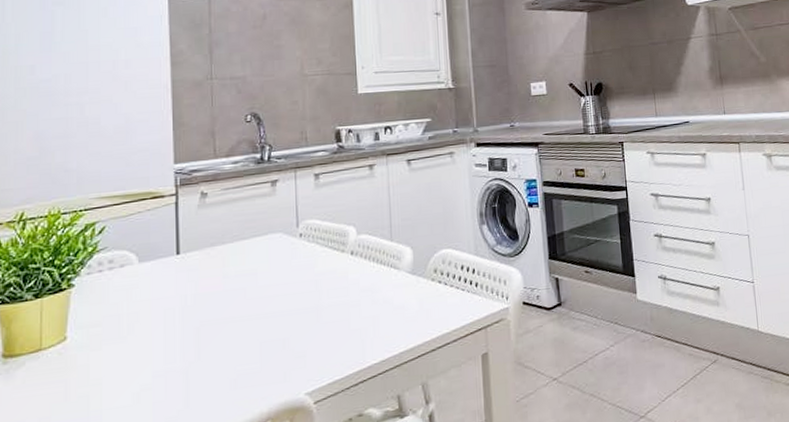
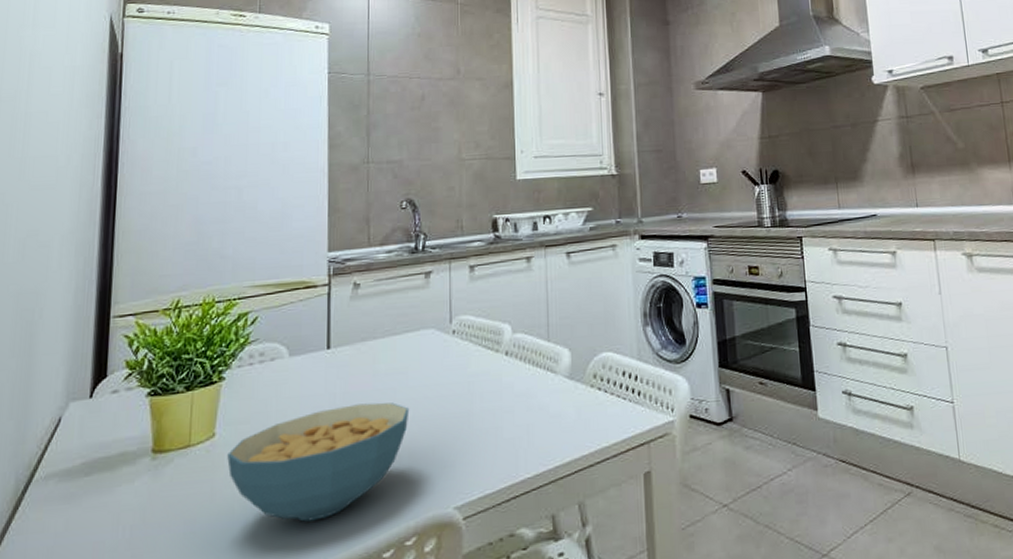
cereal bowl: none [80,301,260,414] -> present [227,402,410,522]

